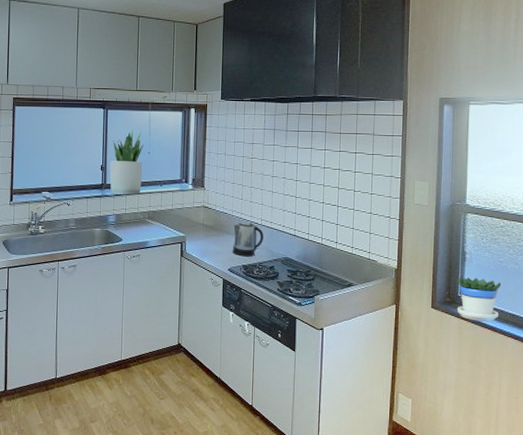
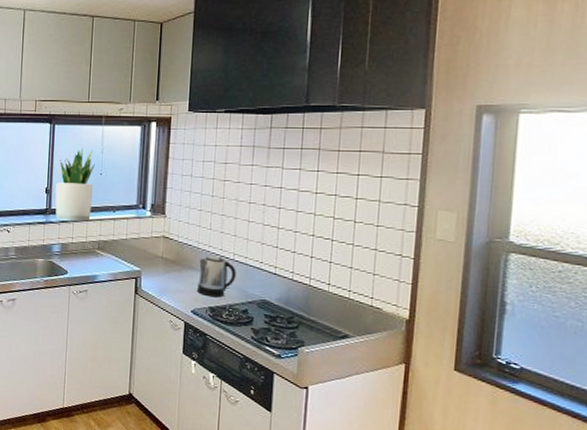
flowerpot: present [457,277,502,322] -> none [490,333,557,393]

